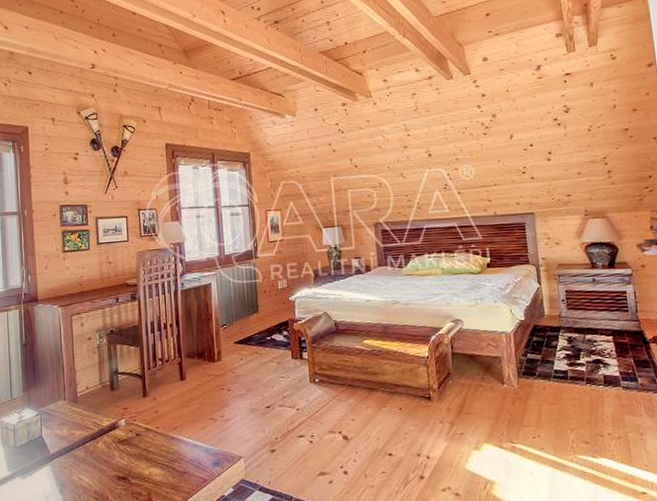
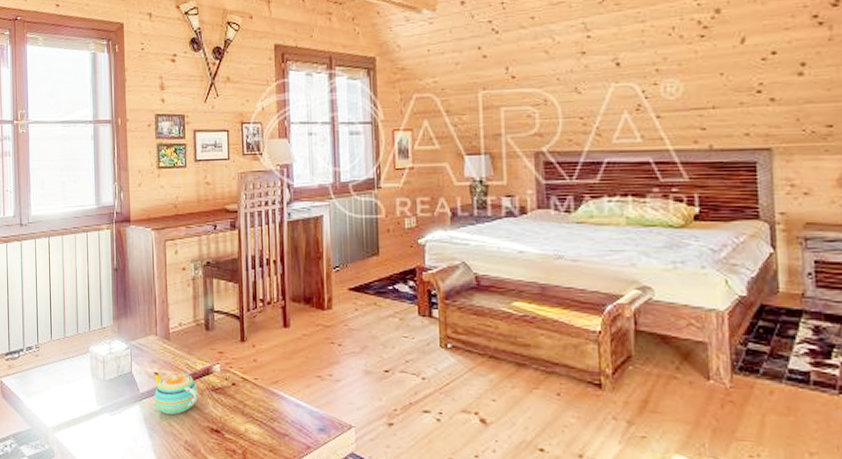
teapot: none [63,431,106,470] -> present [153,371,199,414]

